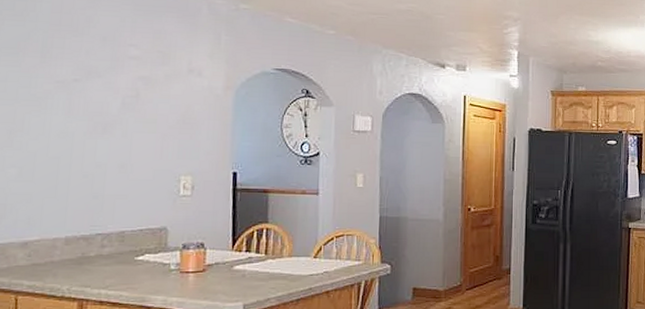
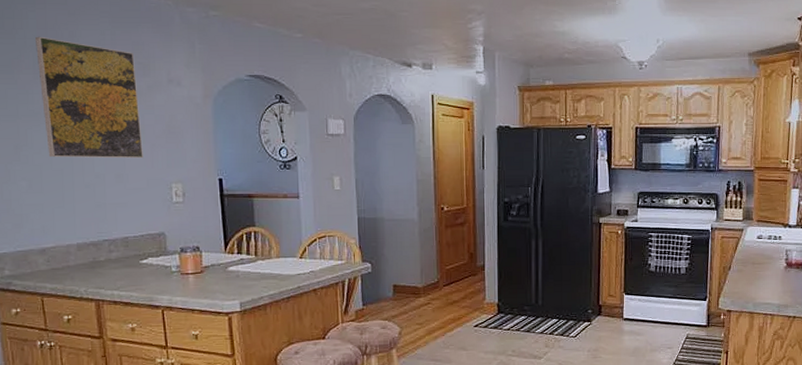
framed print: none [45,20,155,149] -> present [36,36,143,159]

